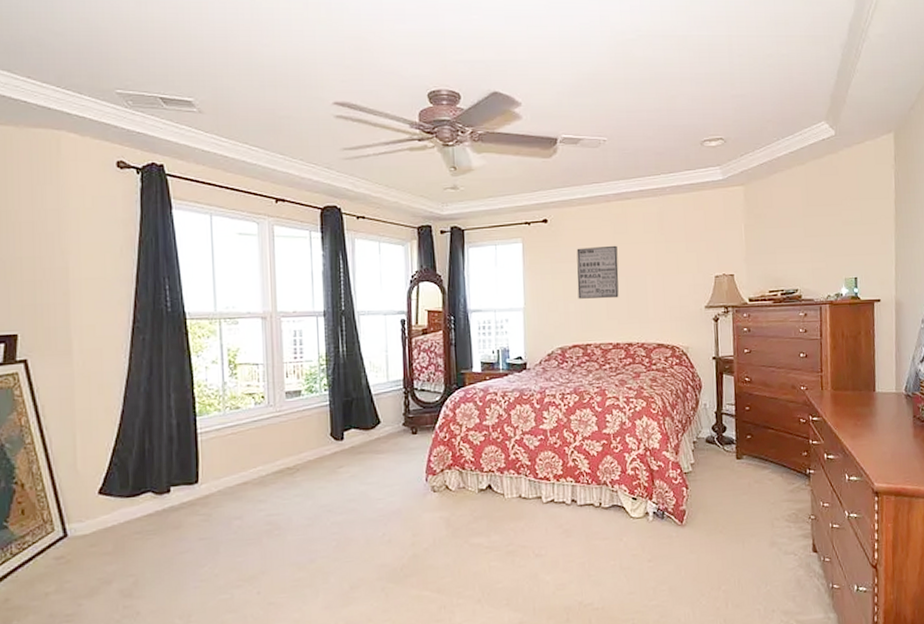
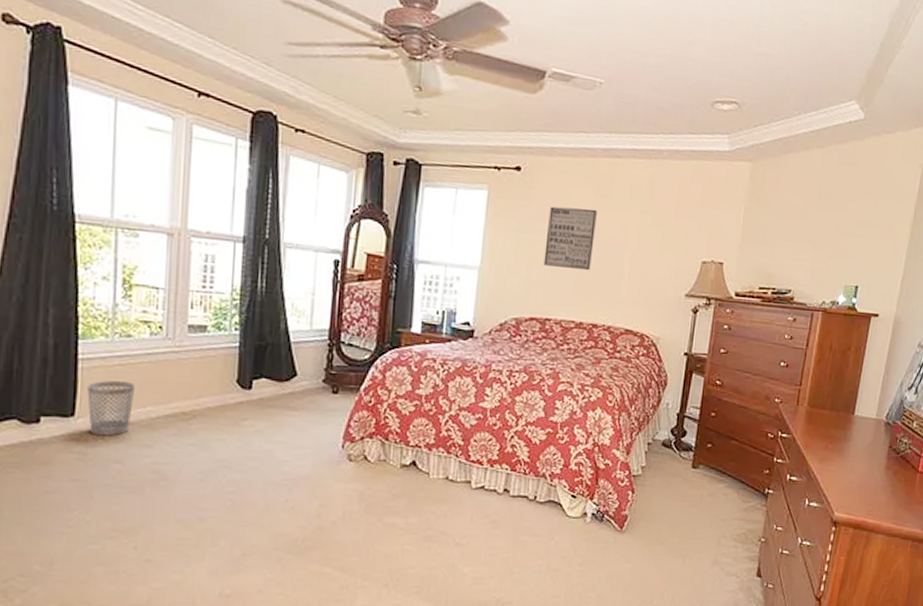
wastebasket: none [207,447,247,498] -> present [87,380,136,436]

